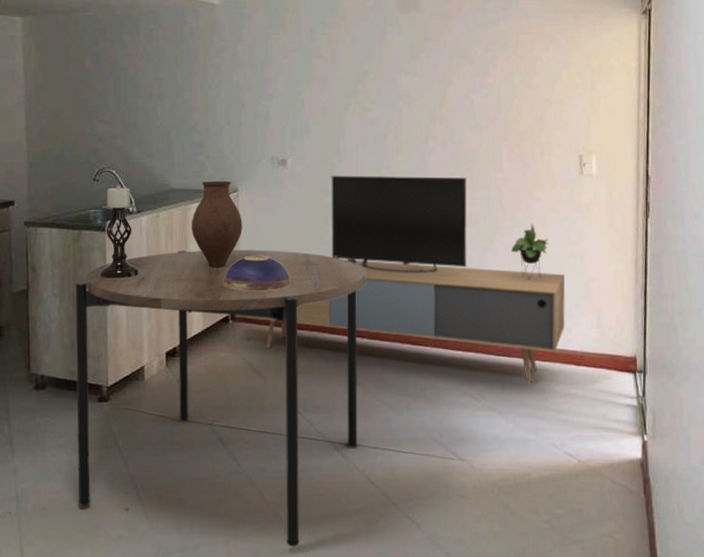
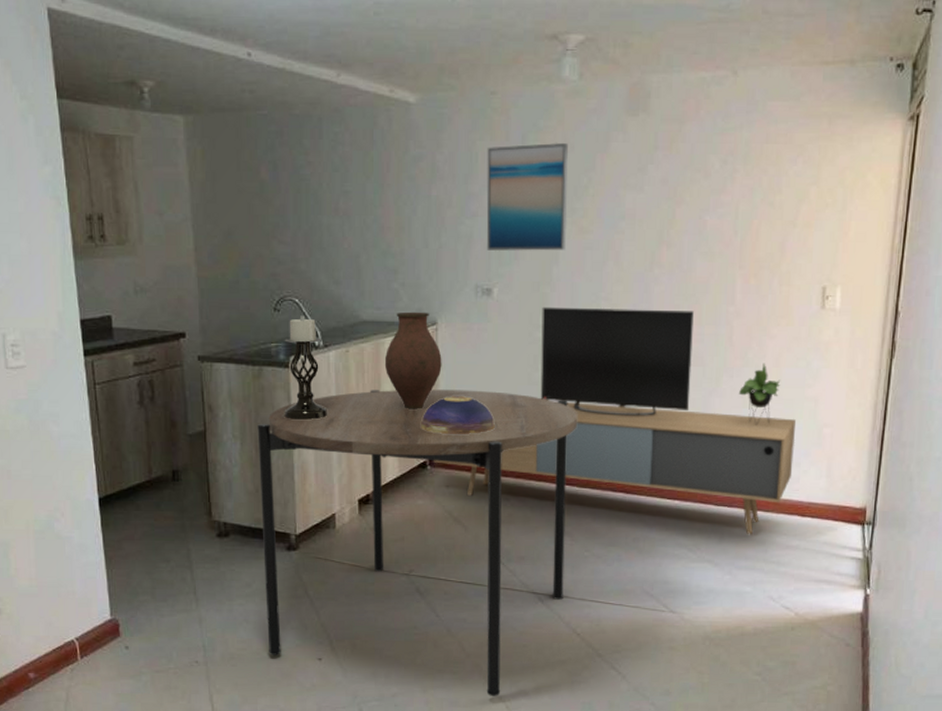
wall art: none [281,36,351,128] -> present [486,143,568,252]

